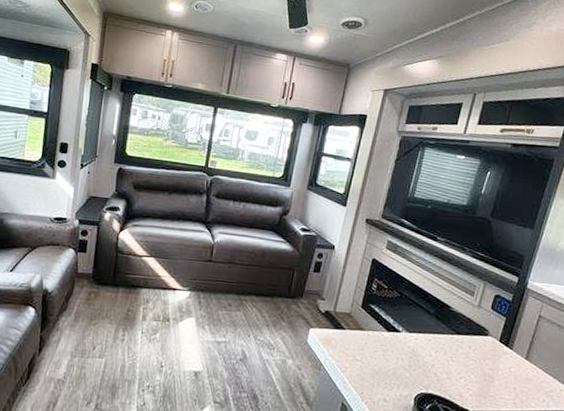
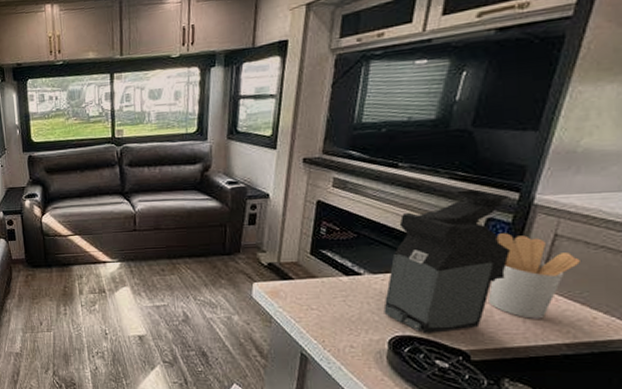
coffee maker: none [413,268,513,394] -> present [383,189,511,334]
utensil holder: none [491,309,554,388] -> present [488,233,580,319]

